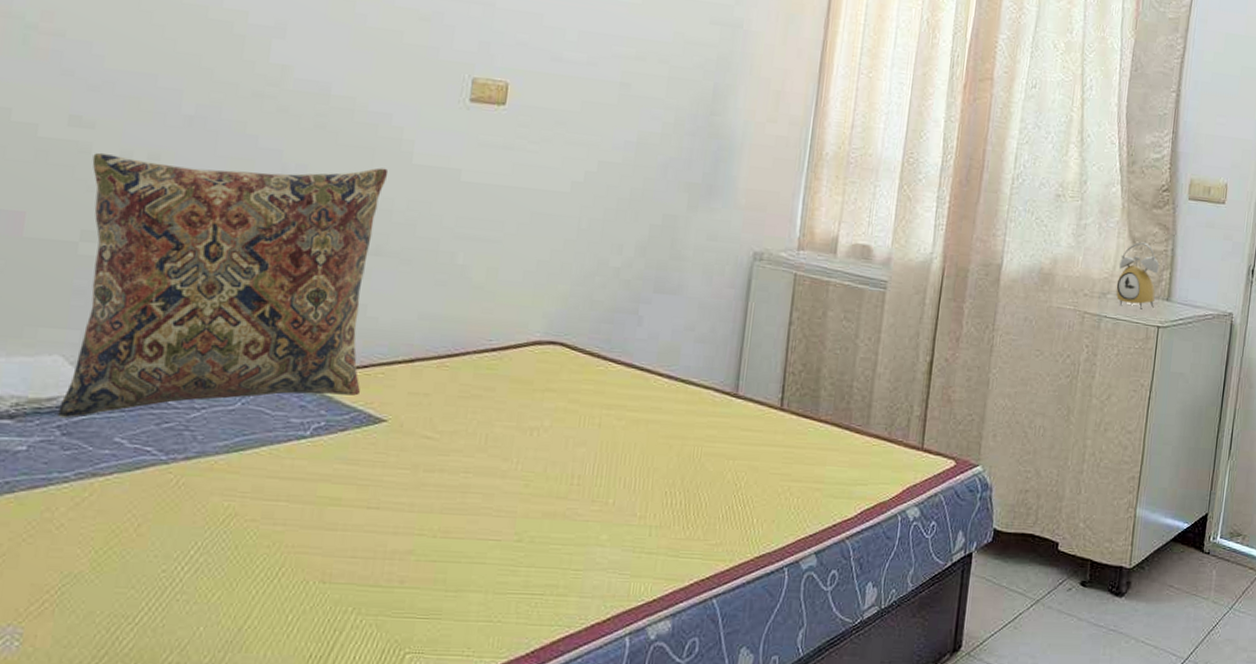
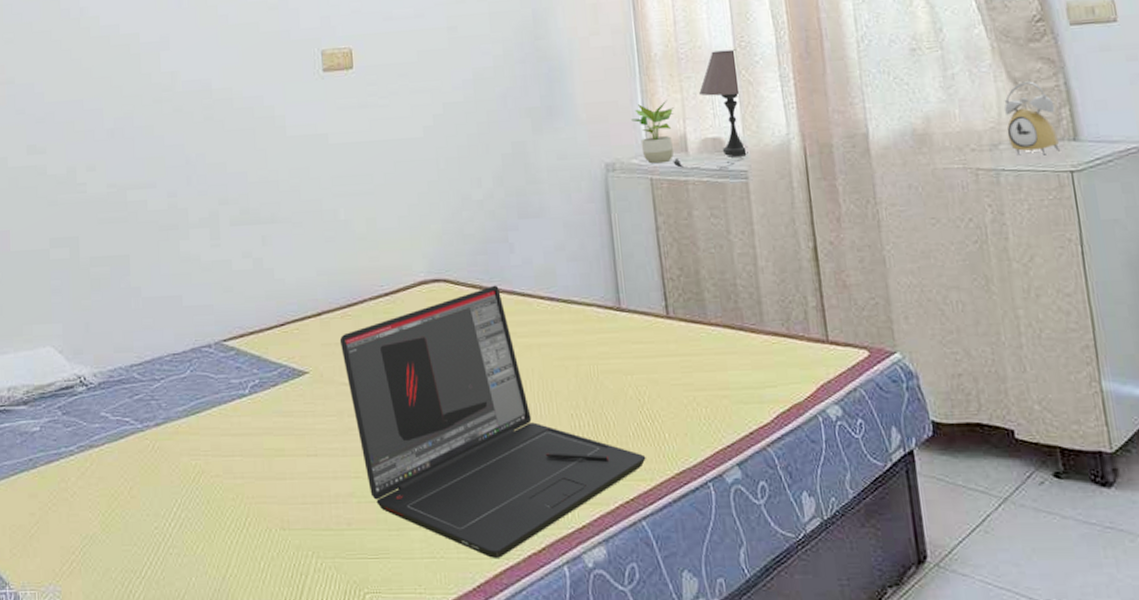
pillow: present [58,152,389,419] -> none [48,144,282,400]
laptop: none [429,355,730,625] -> present [339,285,646,558]
potted plant: none [789,199,833,262] -> present [631,99,675,164]
table lamp: none [819,161,904,277] -> present [673,49,748,170]

